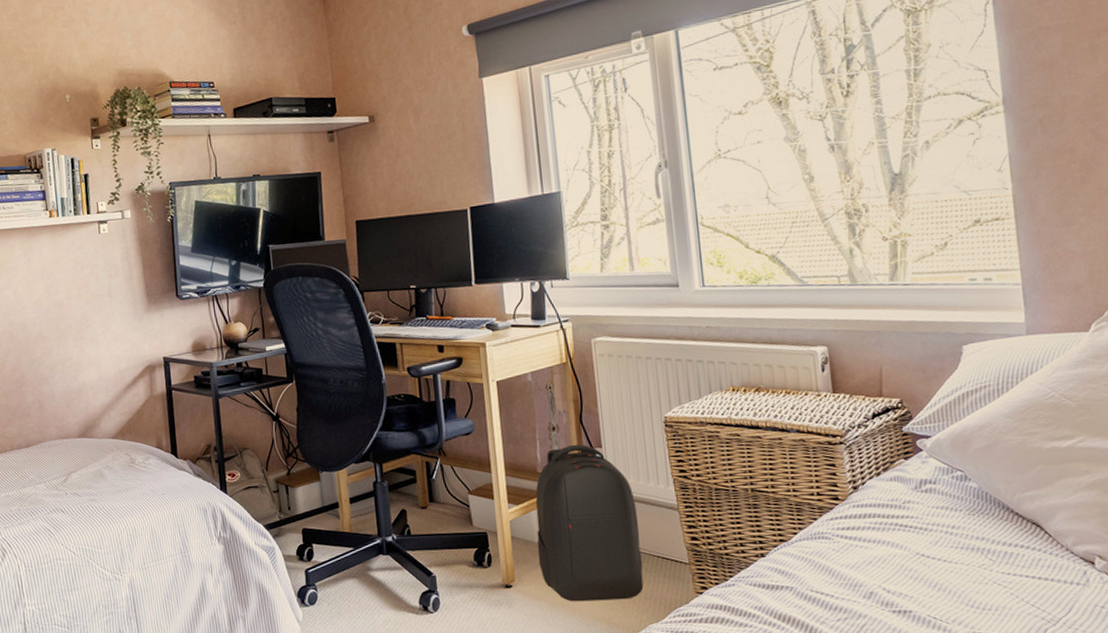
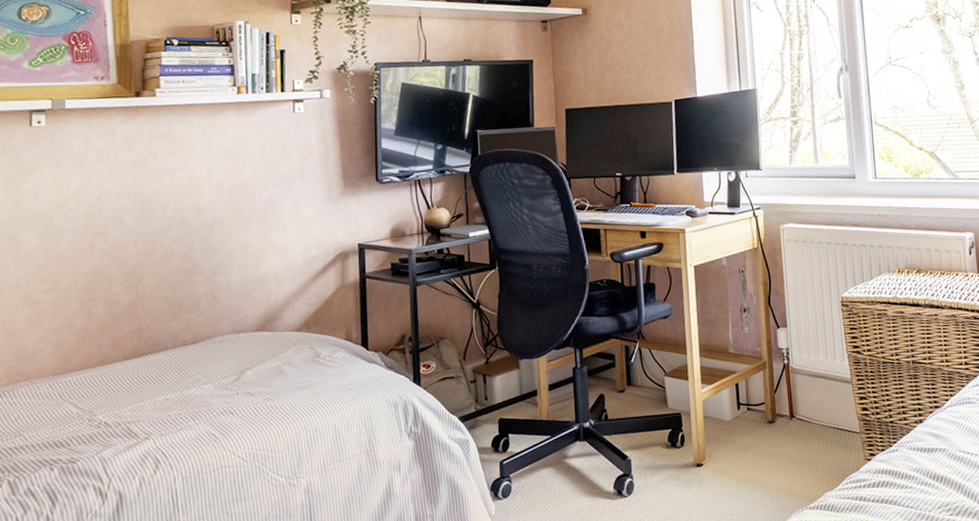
backpack: present [535,444,644,602] -> none [726,324,821,476]

